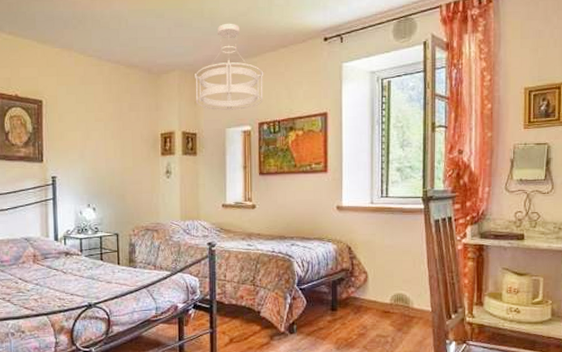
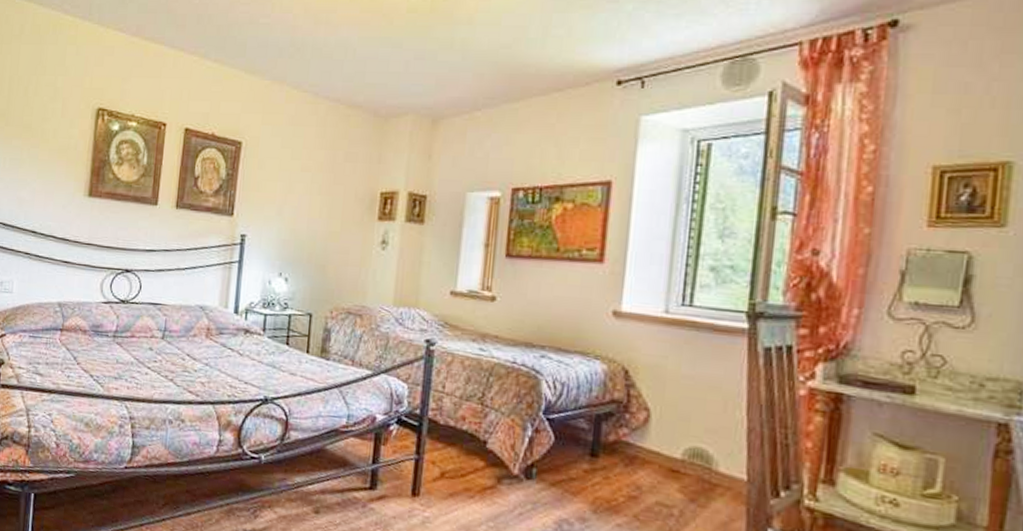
chandelier: present [195,23,264,110] -> none [430,57,527,170]

